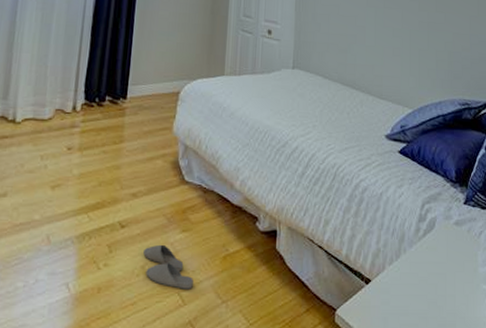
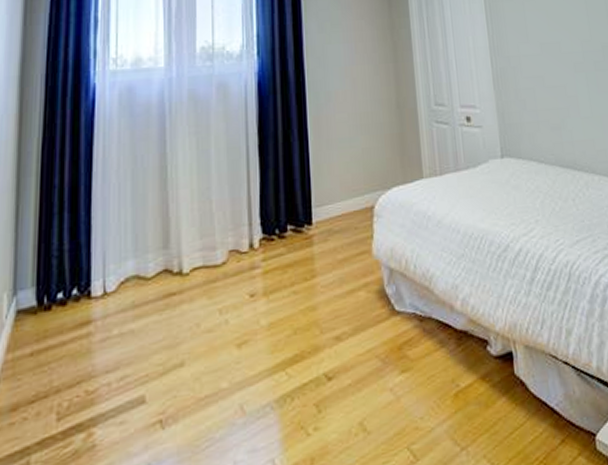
slippers: present [143,244,193,289] -> none [359,391,424,443]

